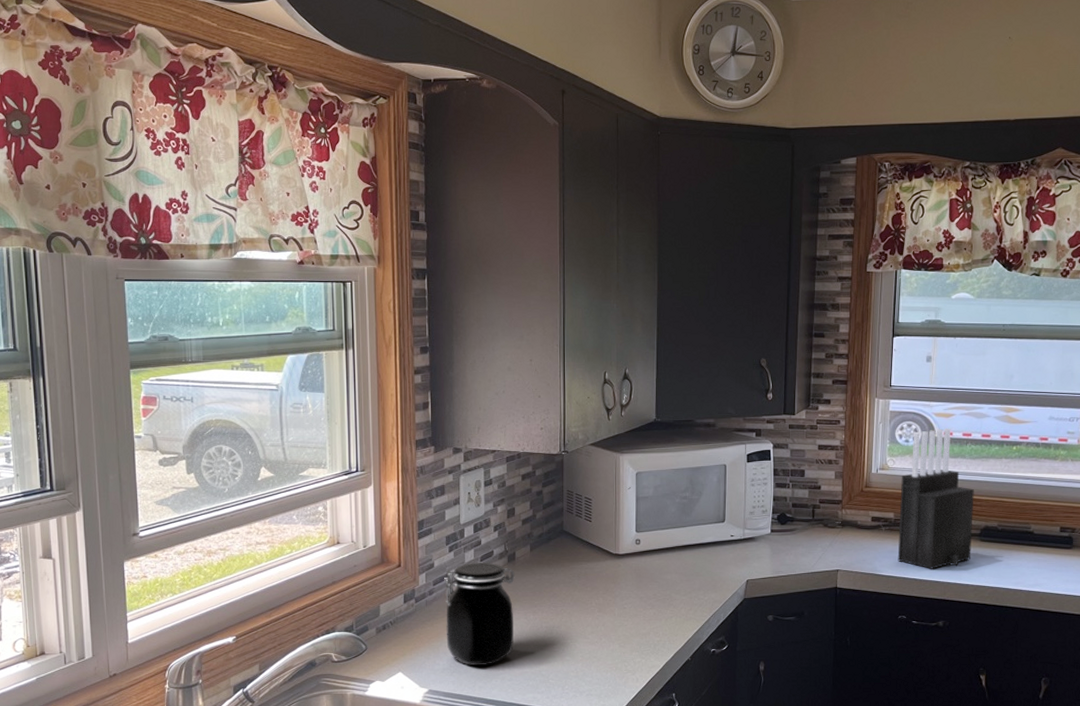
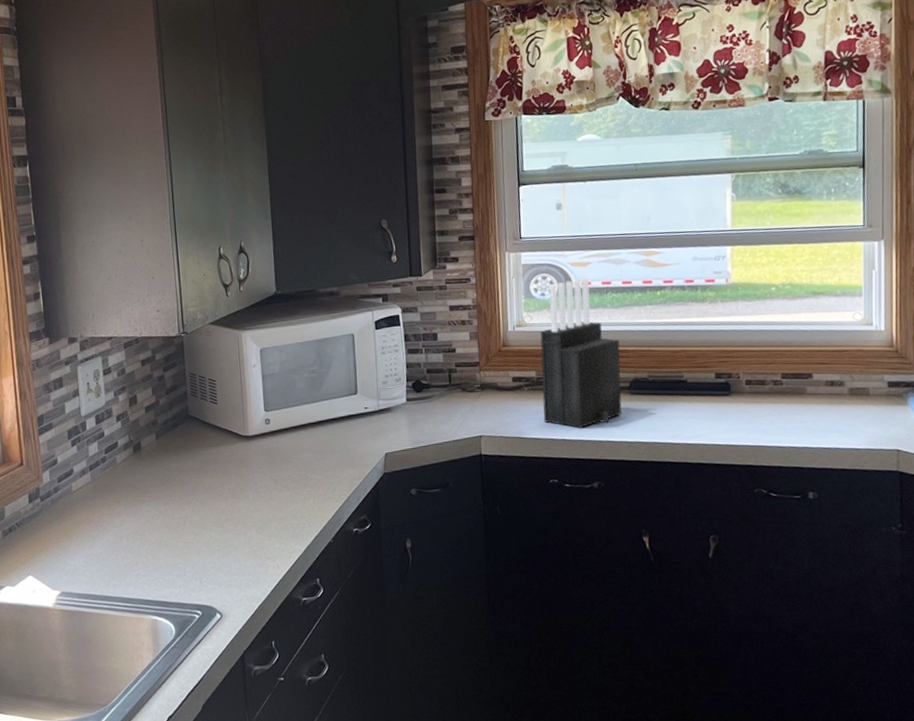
jar: present [444,563,515,666] -> none [69,454,146,564]

